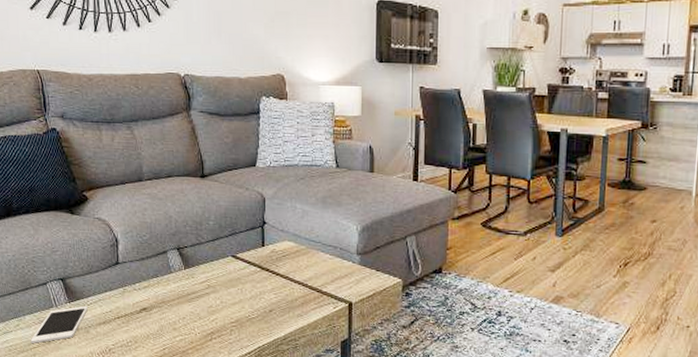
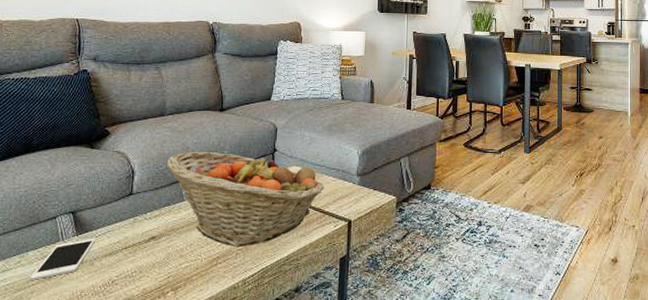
fruit basket: none [150,221,321,323] -> present [166,151,325,247]

